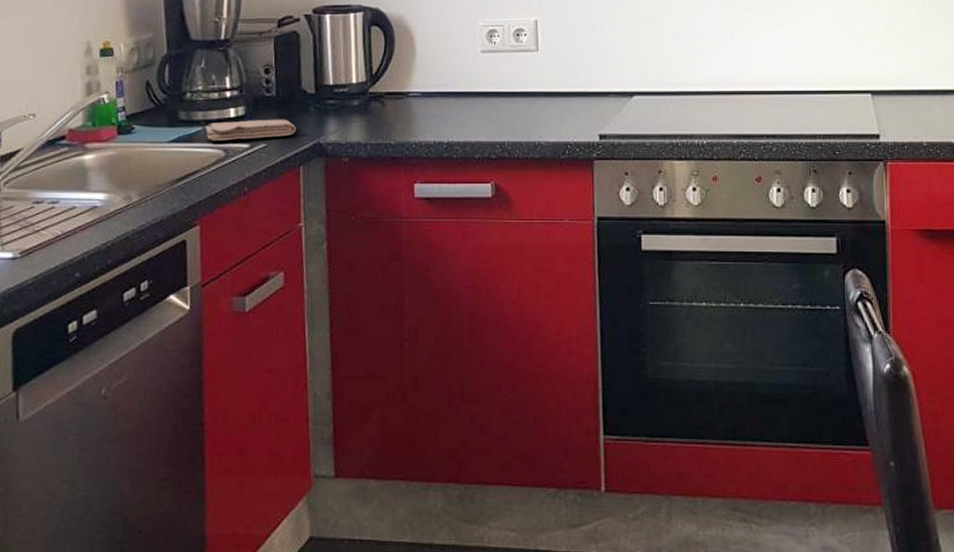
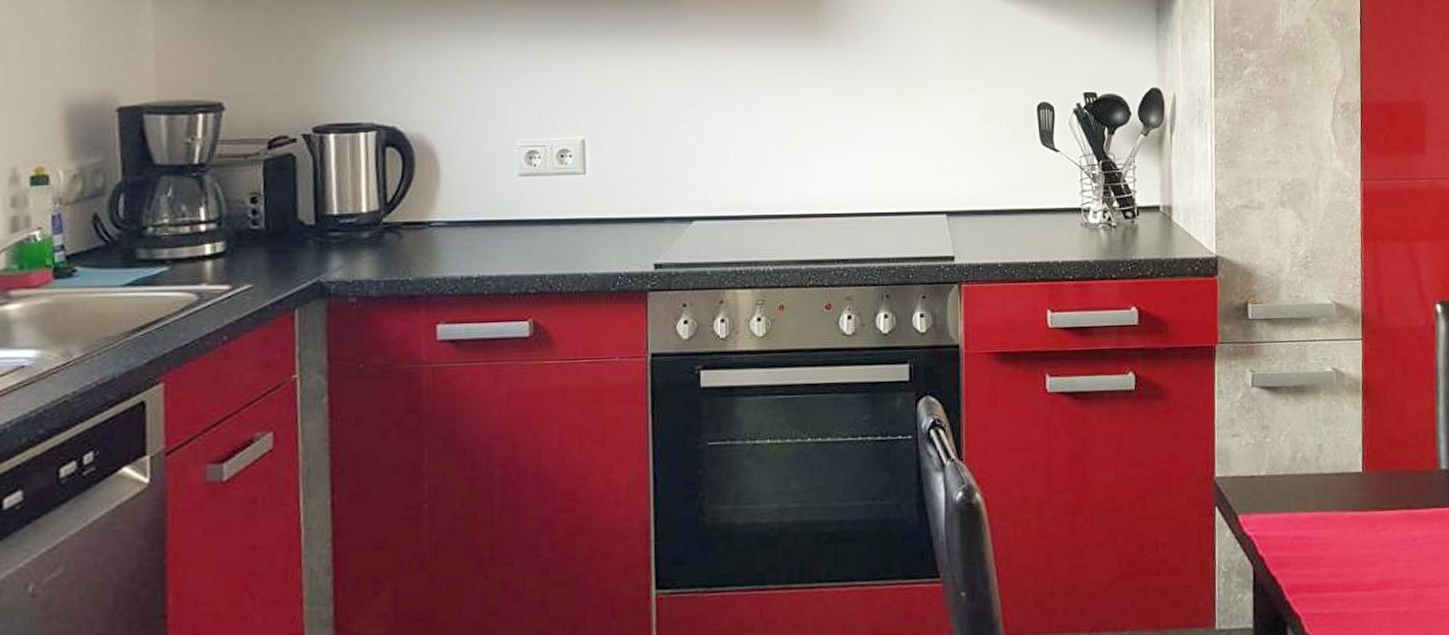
washcloth: present [204,119,297,141] -> none [171,255,291,283]

